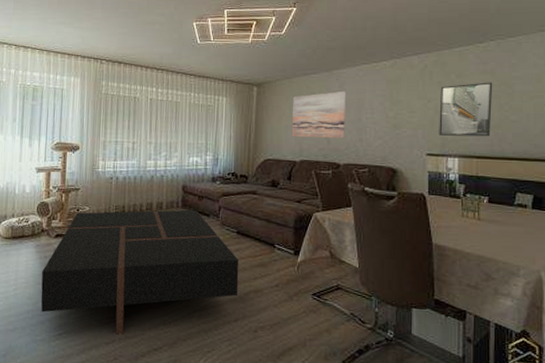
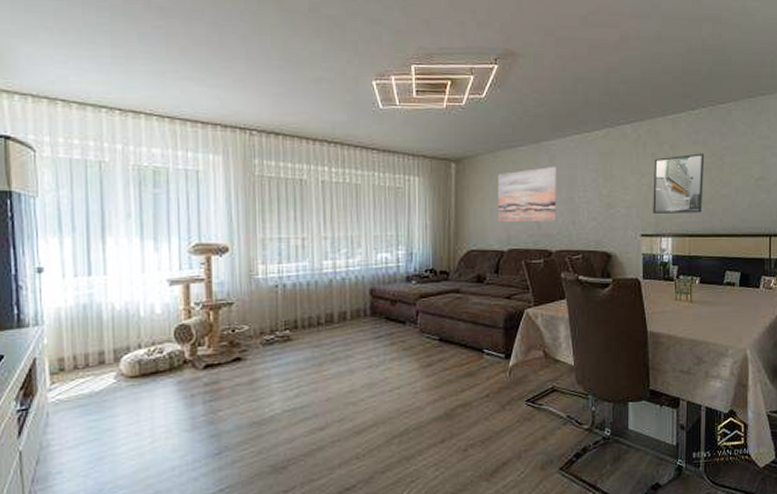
coffee table: present [41,209,239,335] -> none [189,317,444,480]

